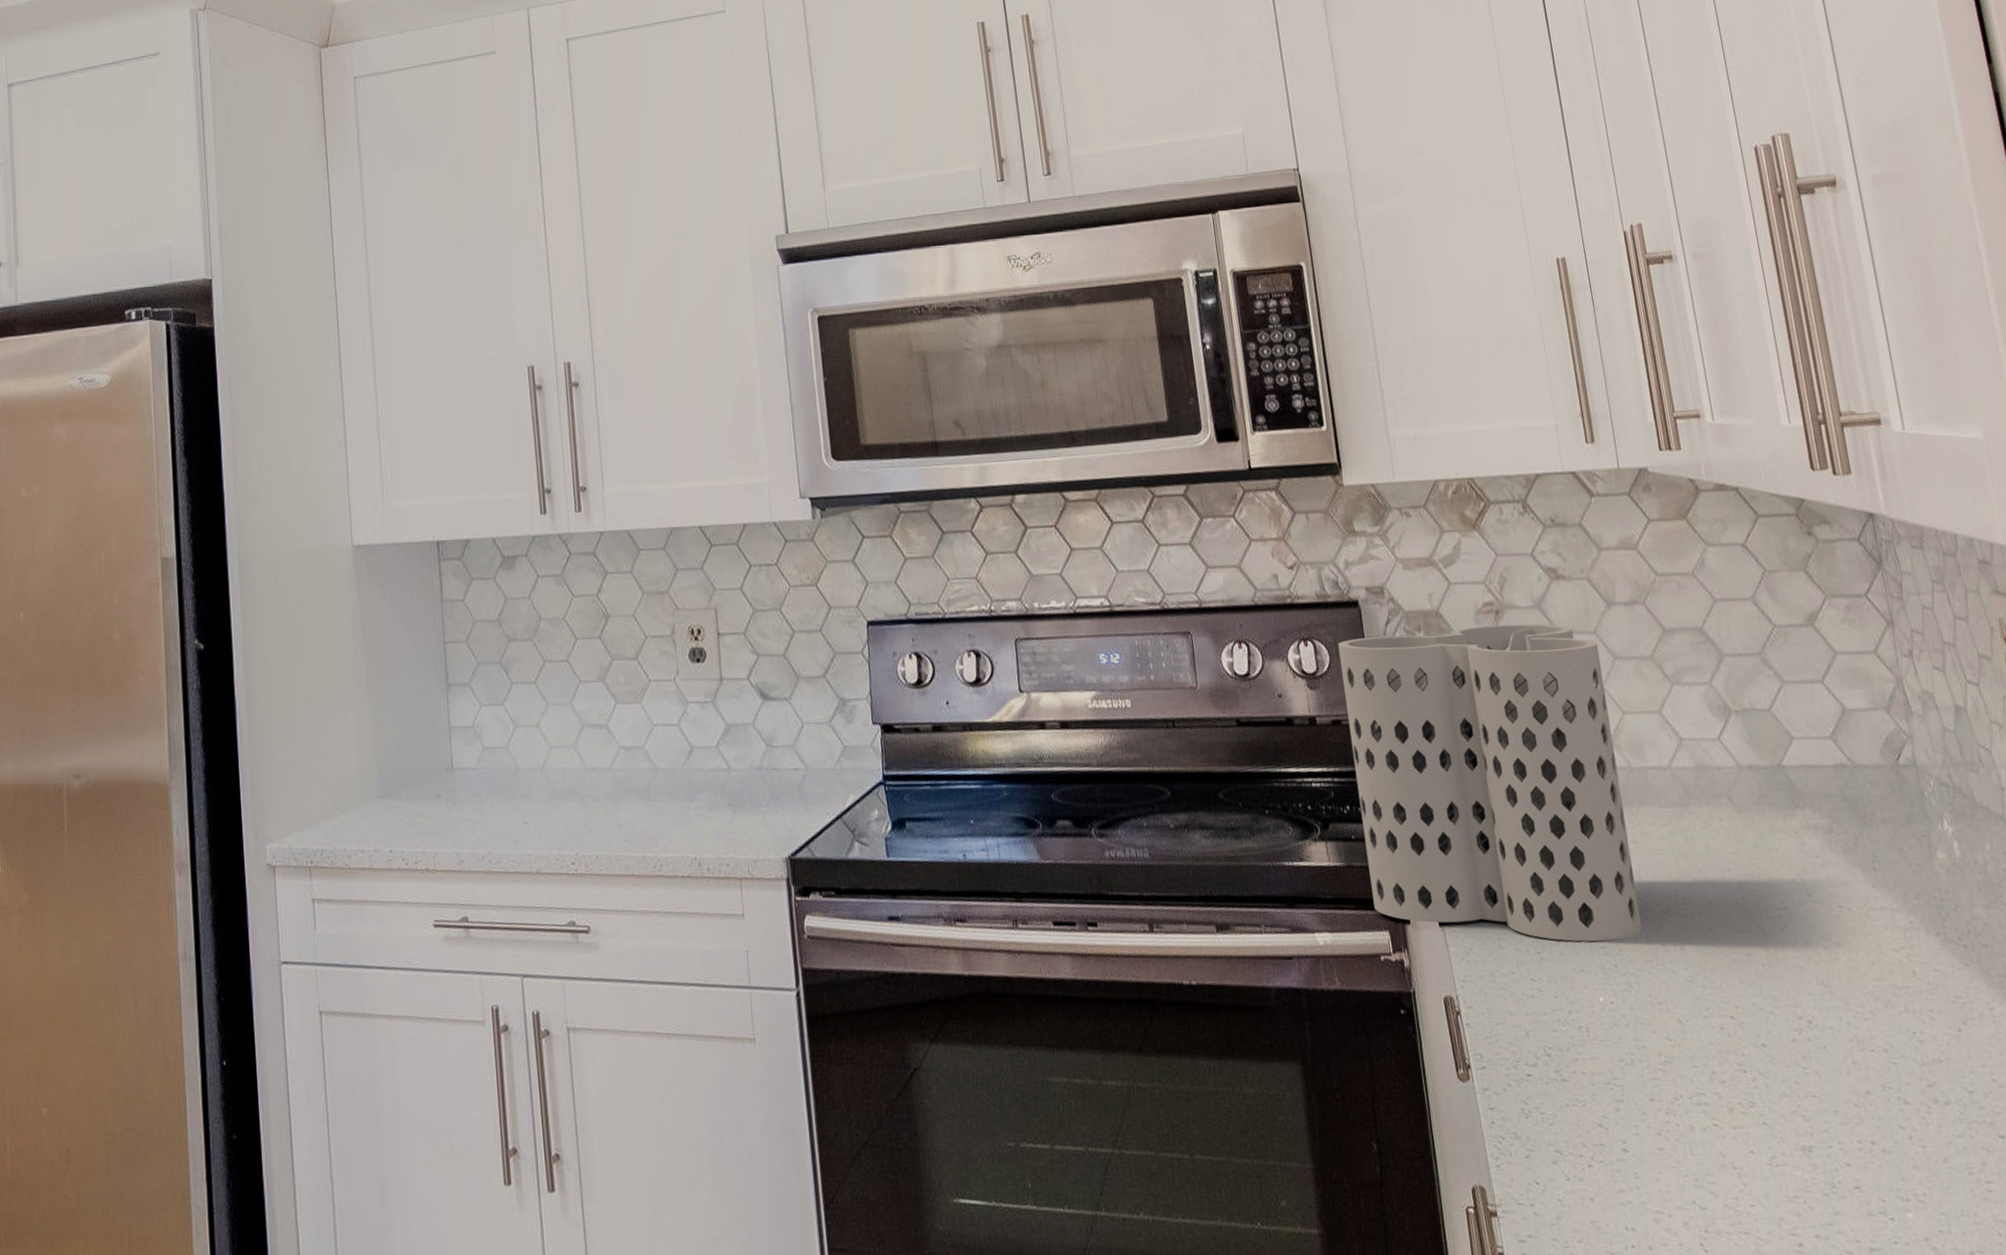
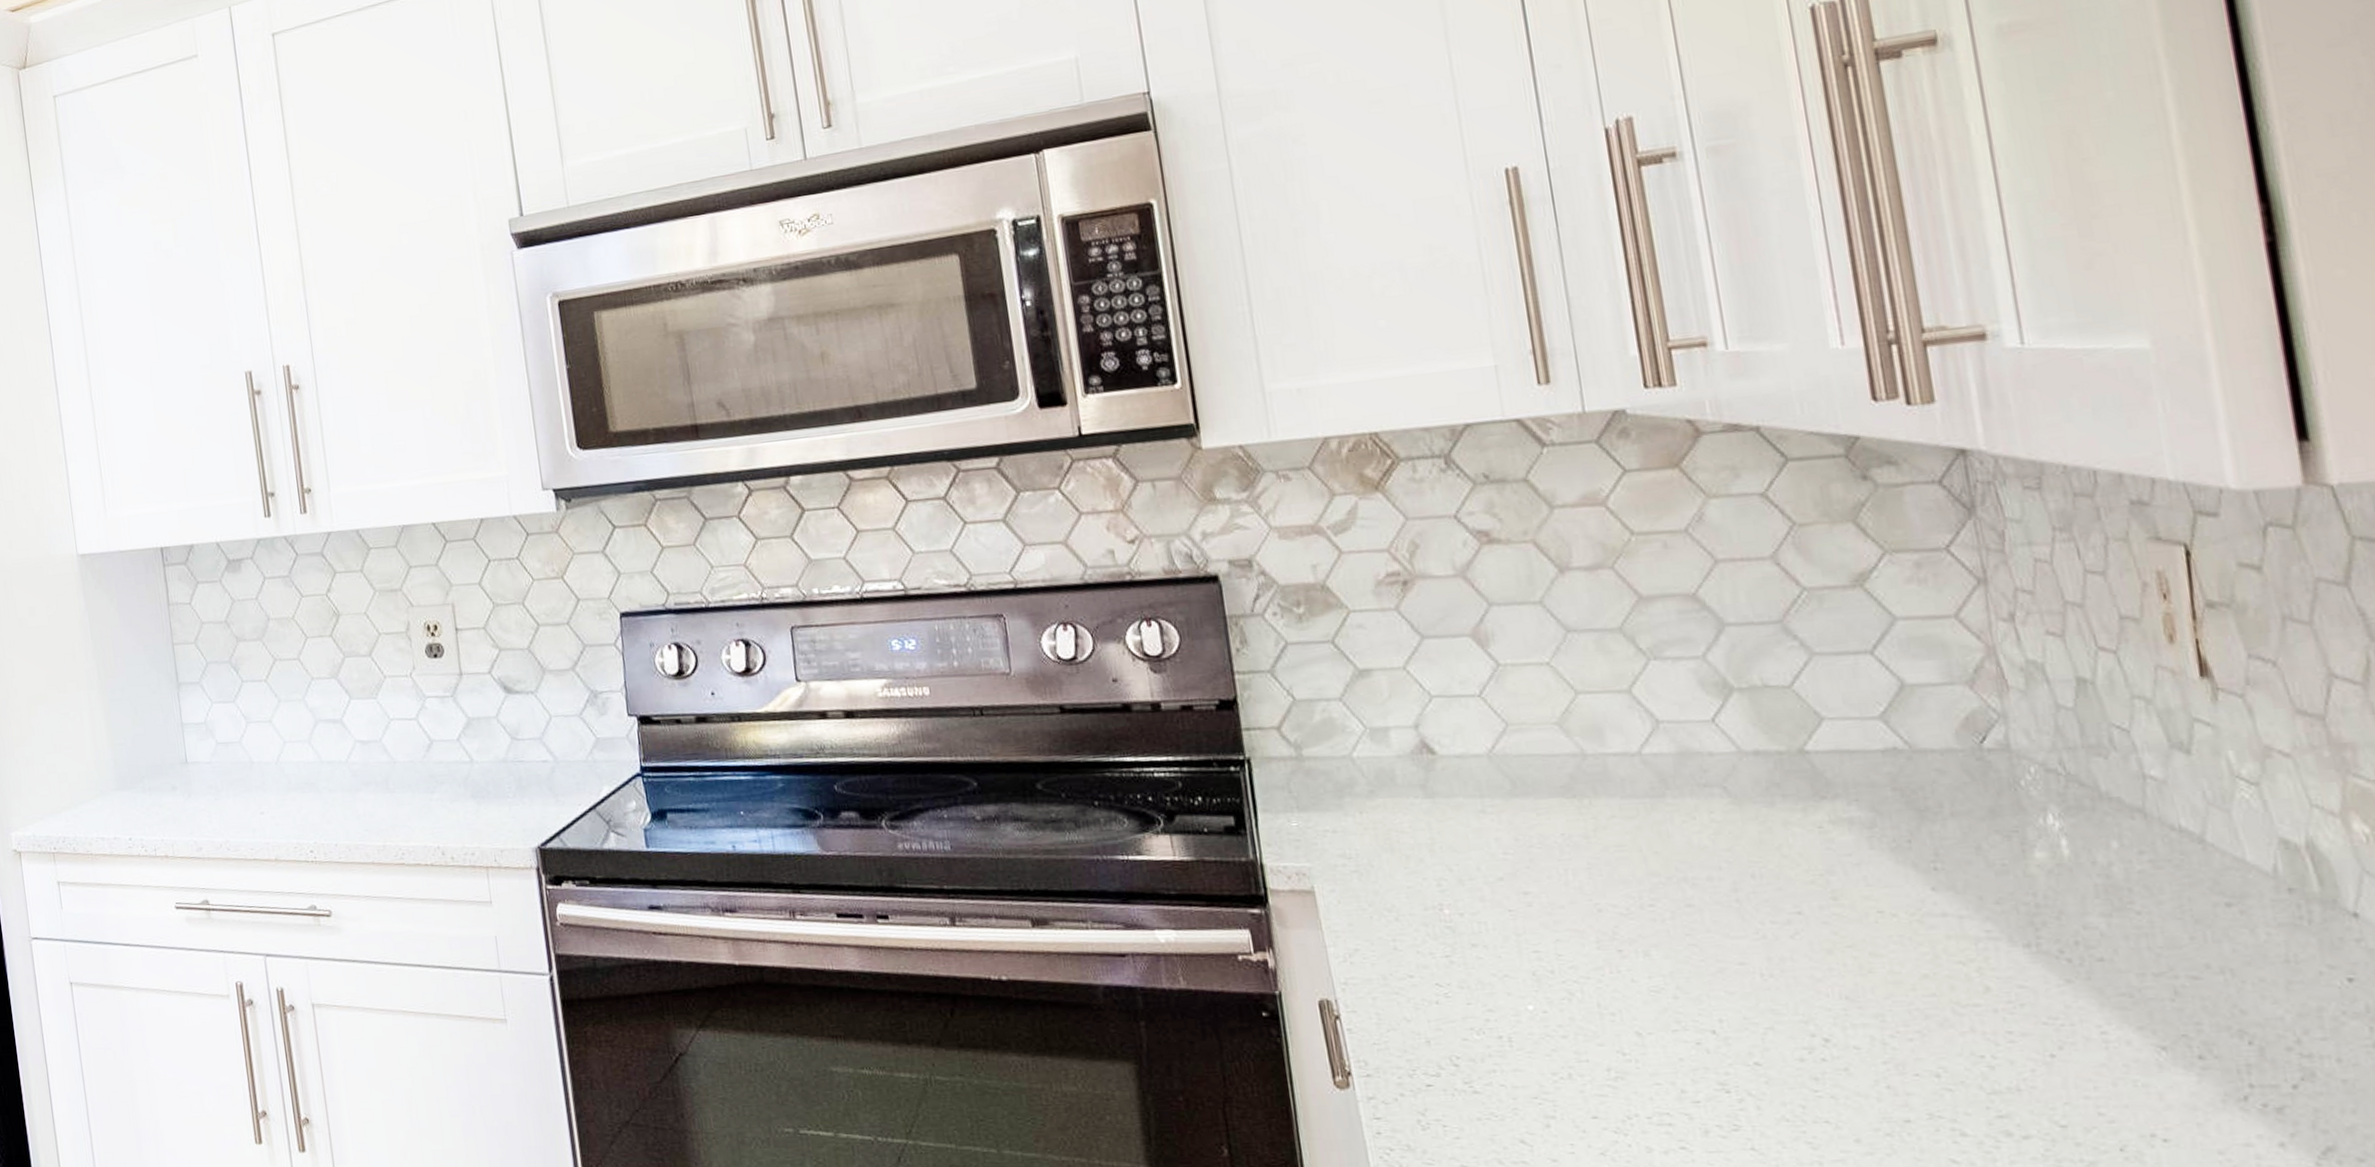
utensil holder: present [1338,623,1642,942] -> none [1191,594,1591,946]

